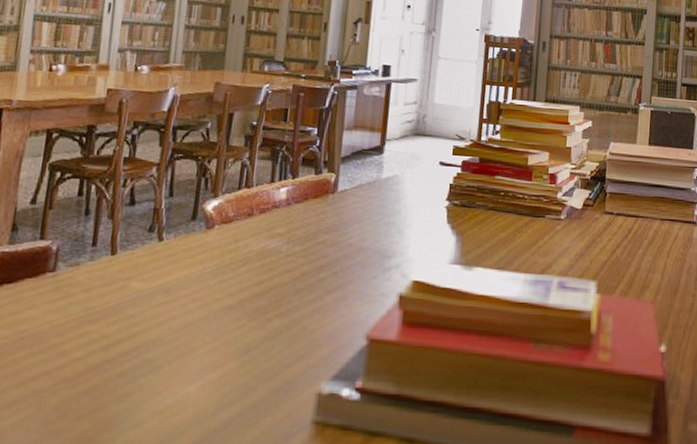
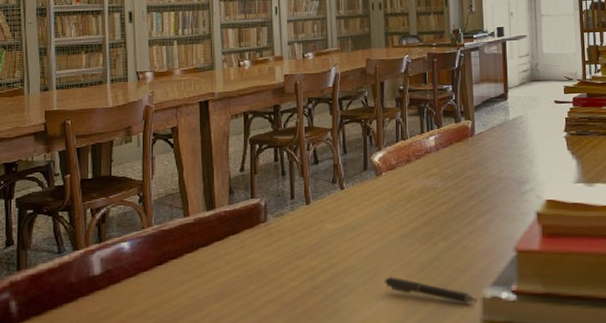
pen: none [196,355,311,399] -> present [384,276,477,304]

